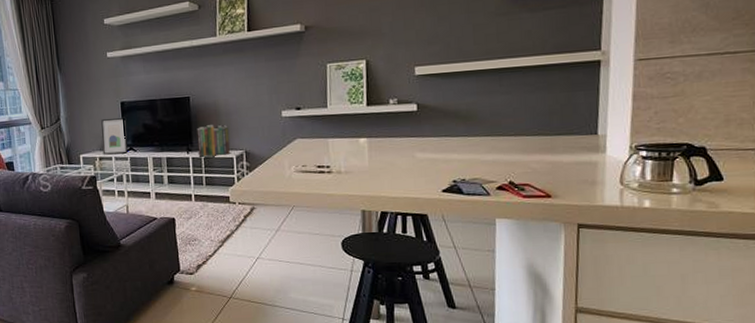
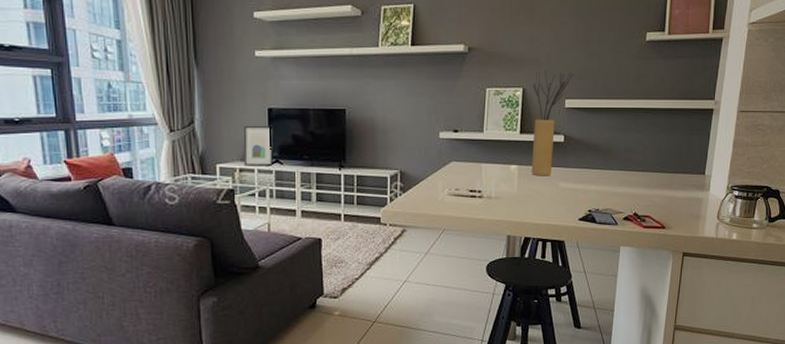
books: present [196,125,230,157] -> none [351,141,384,175]
vase: none [376,39,422,148] -> present [532,69,573,176]

